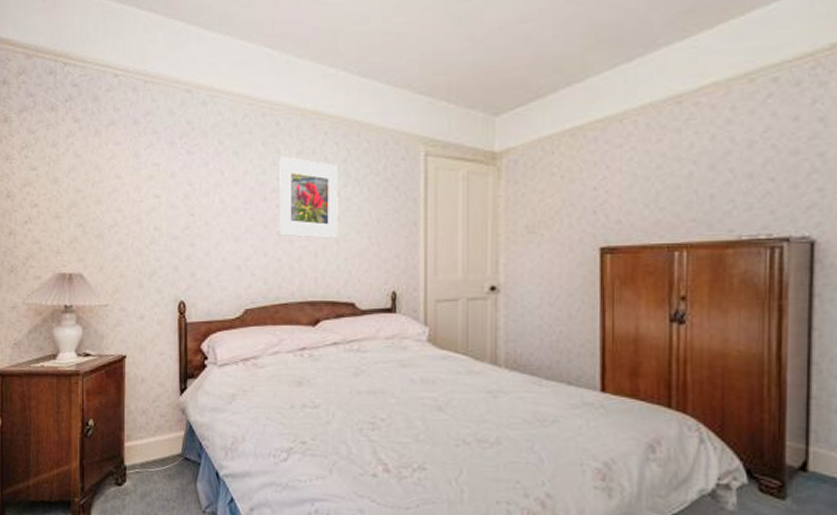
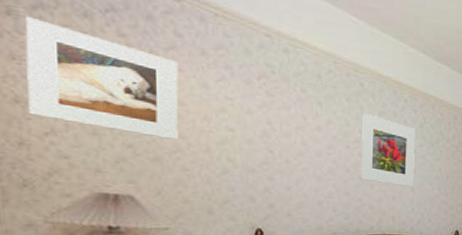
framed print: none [15,120,116,214] -> present [25,16,179,140]

